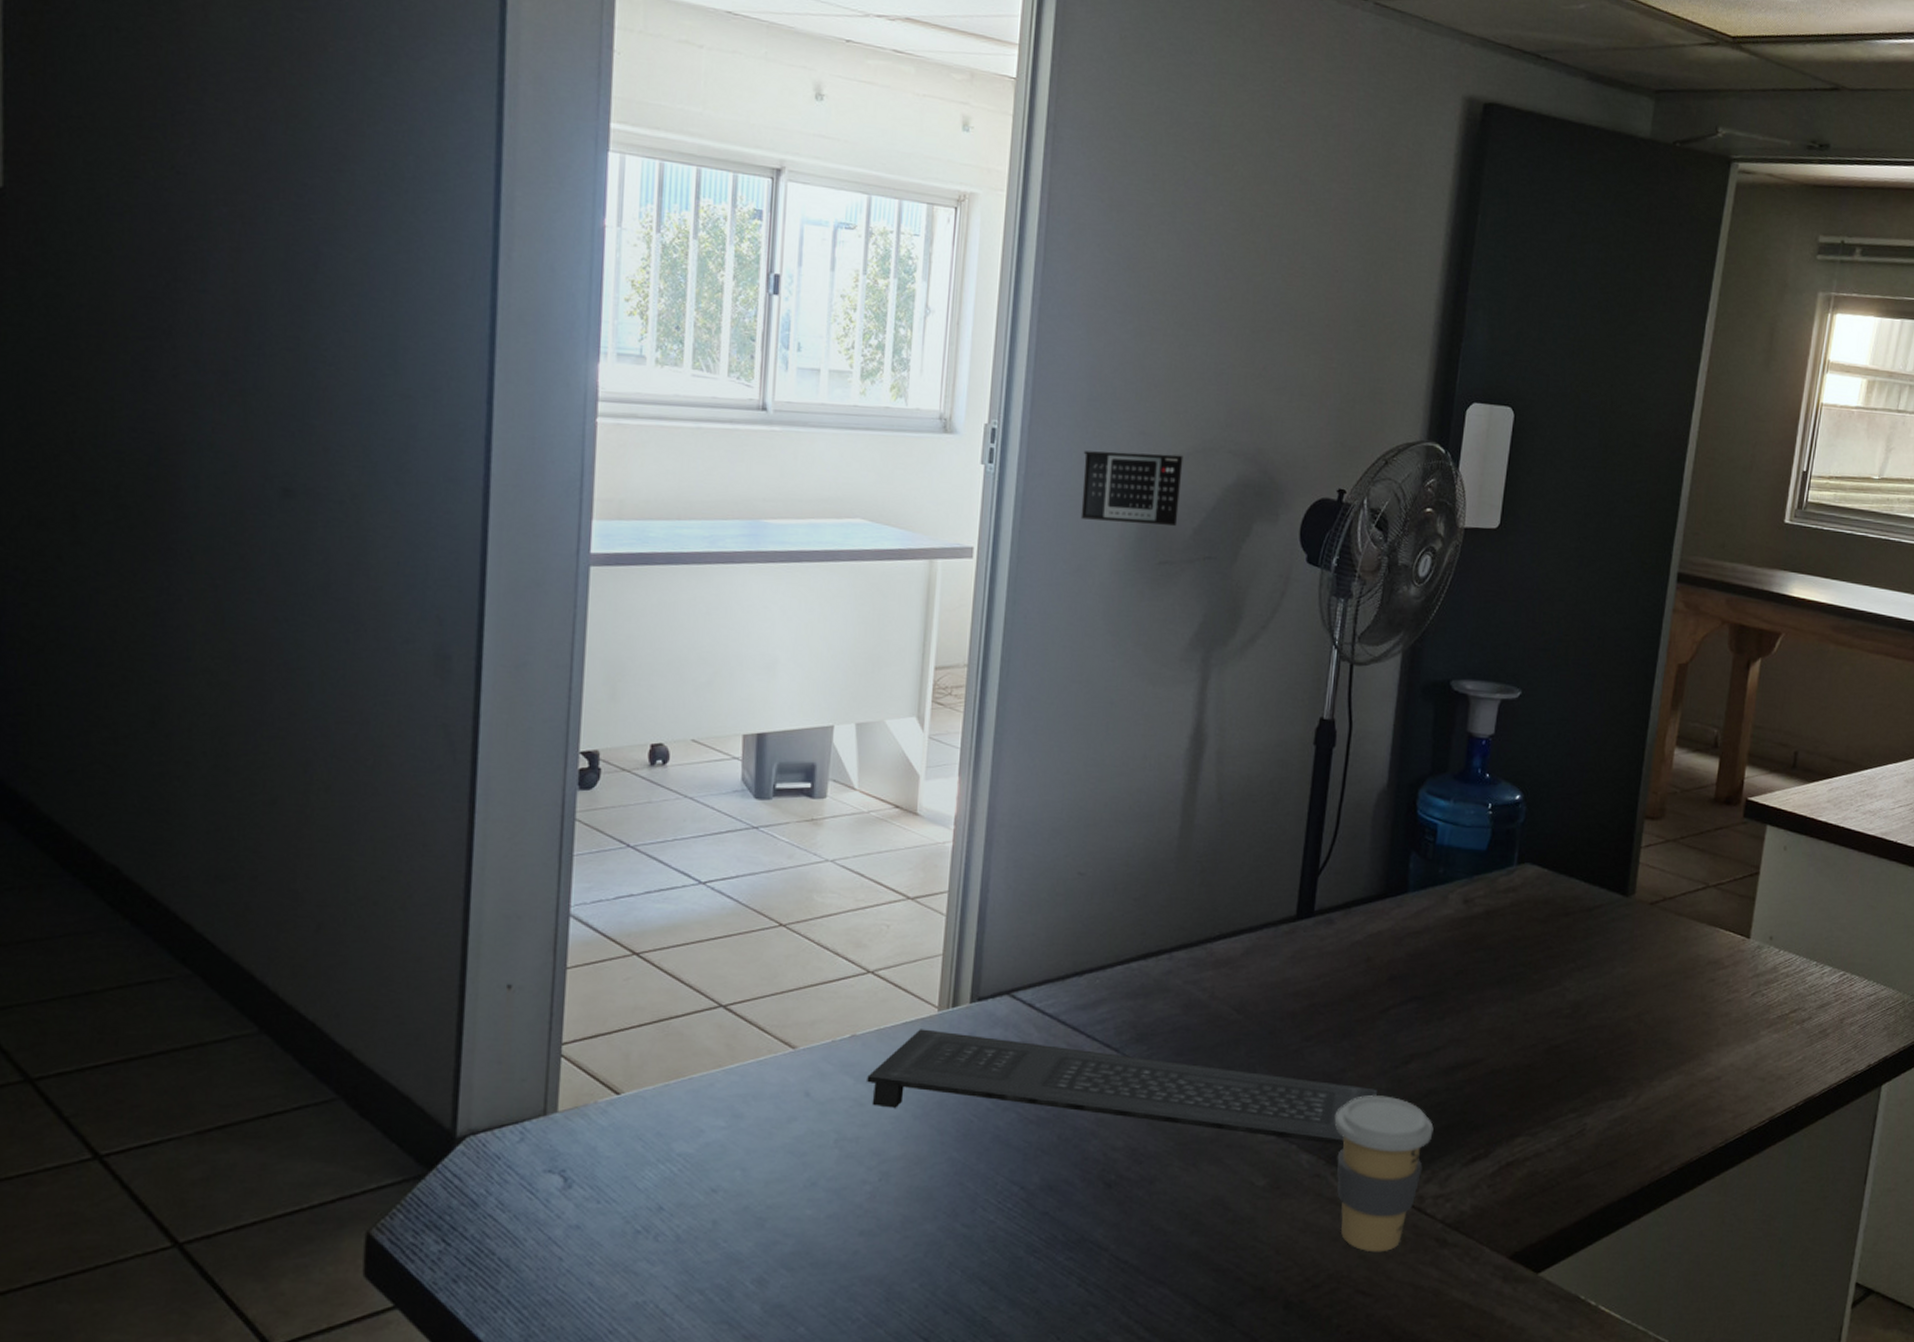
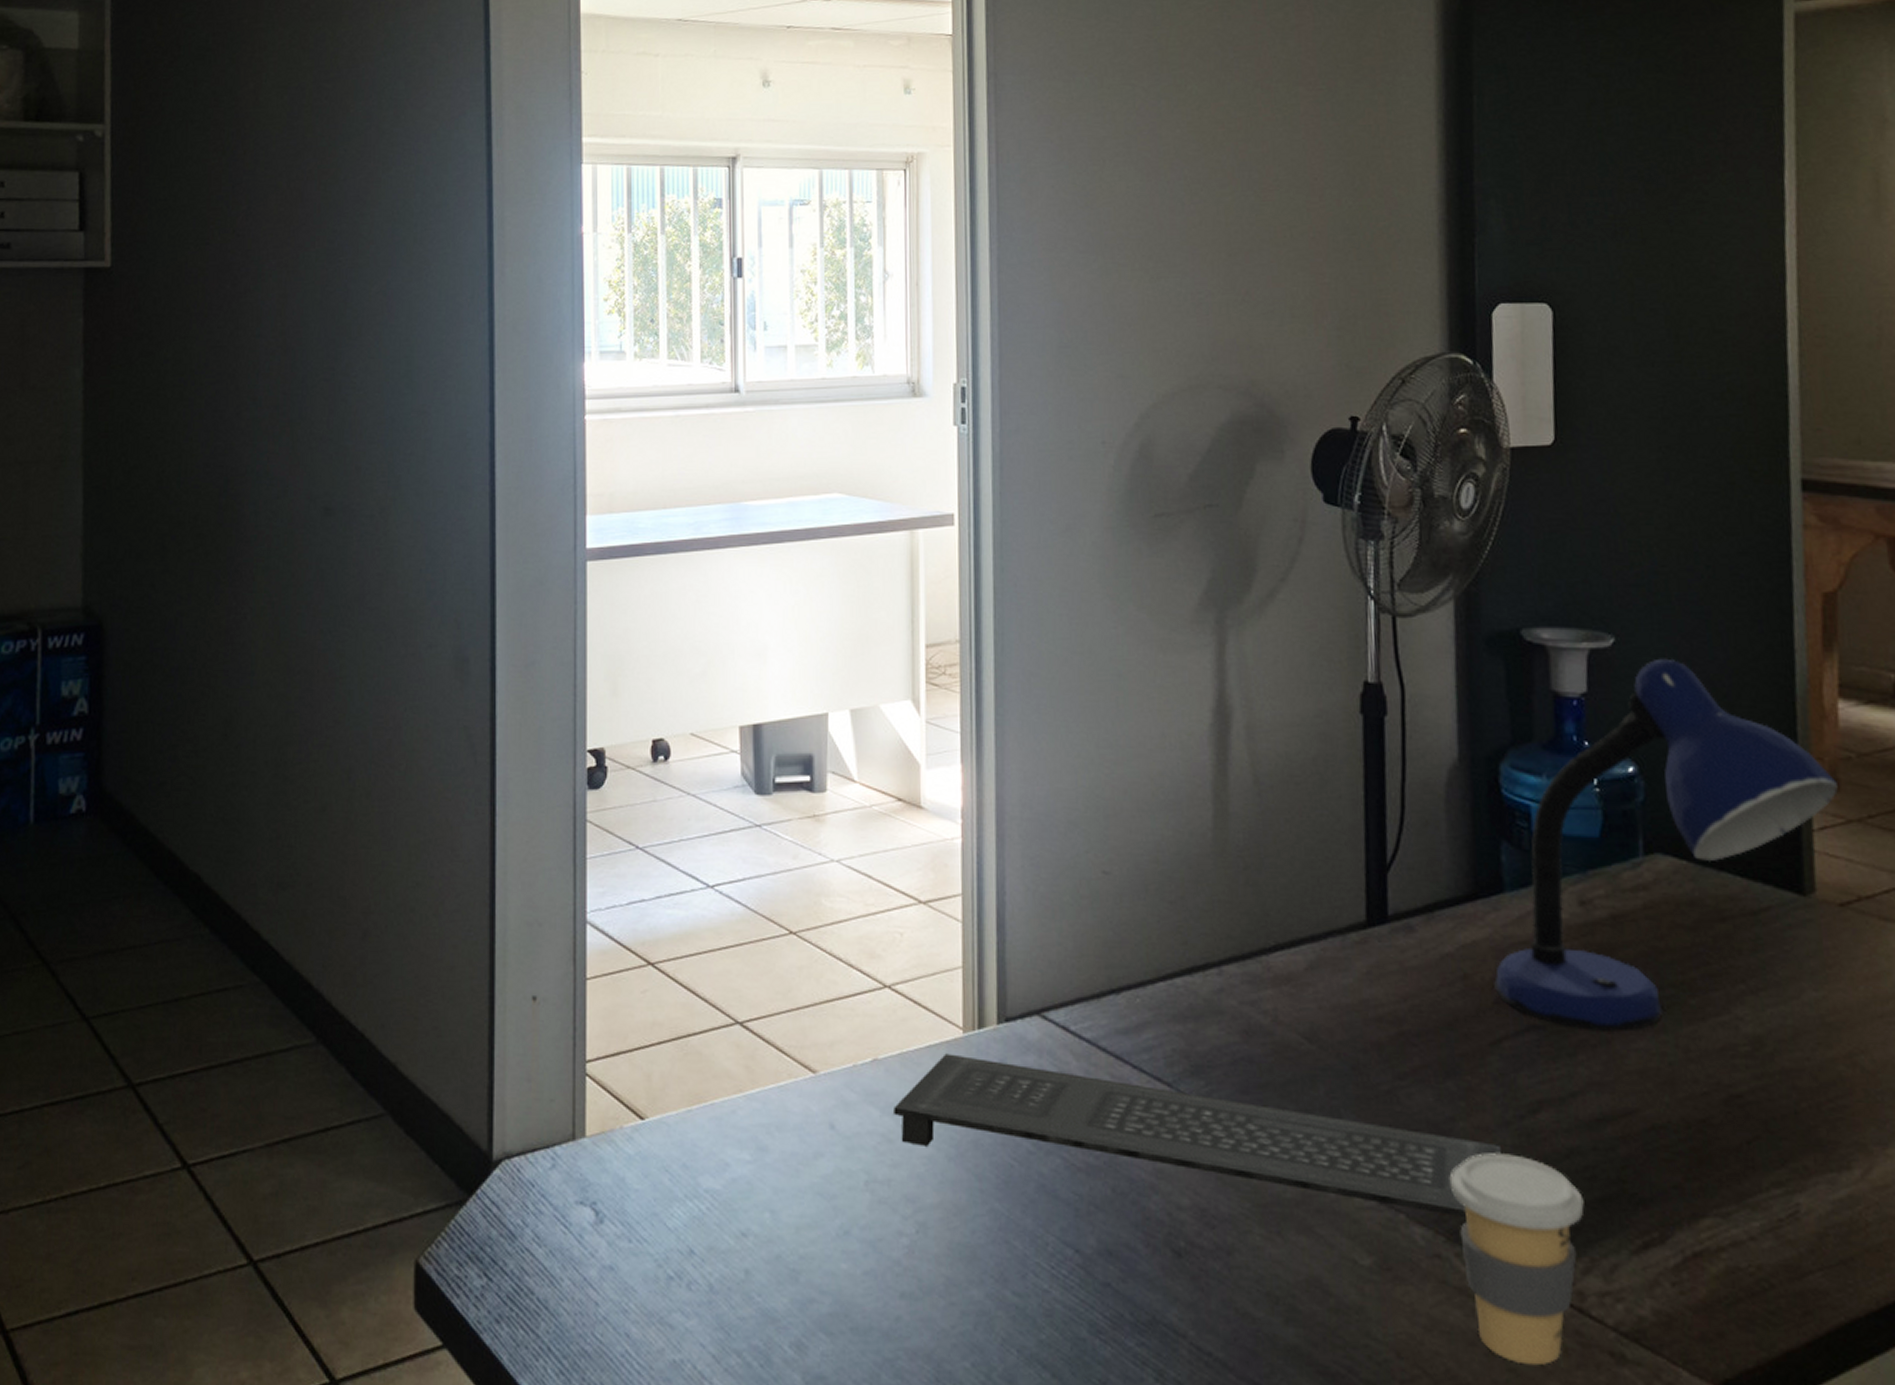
calendar: present [1080,450,1184,527] -> none [1059,396,1170,476]
desk lamp: none [1390,709,1664,1000] -> present [1494,658,1838,1031]

